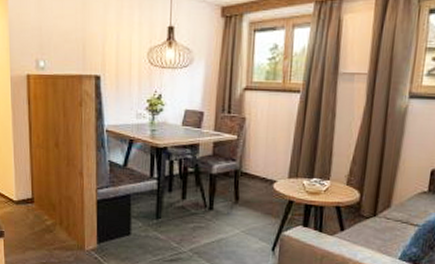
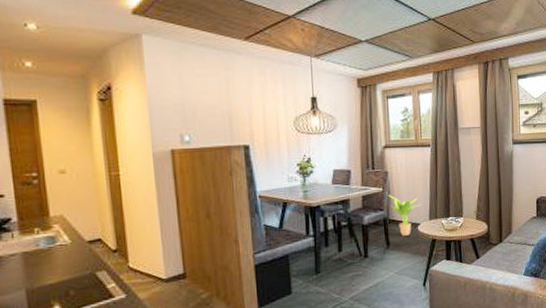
potted plant: none [242,143,282,194] -> present [388,194,422,237]

